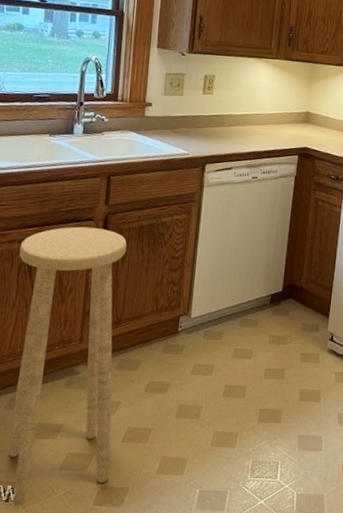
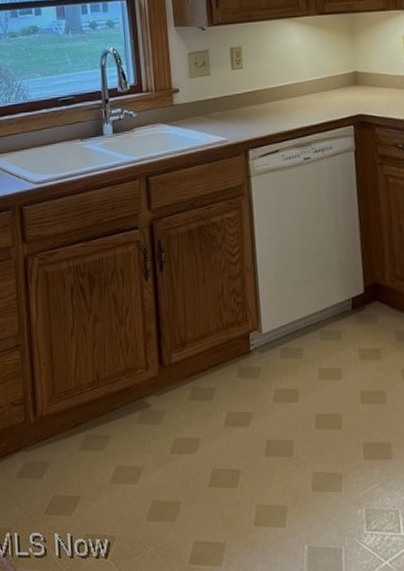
stool: present [8,226,128,506] -> none [69,236,202,563]

